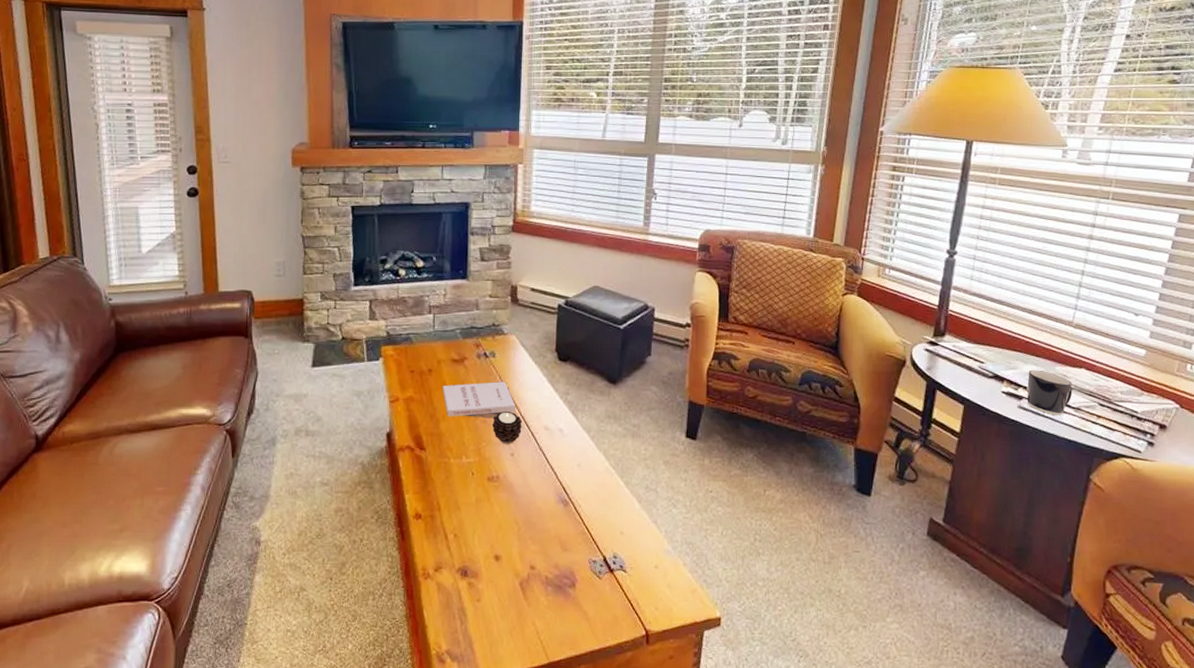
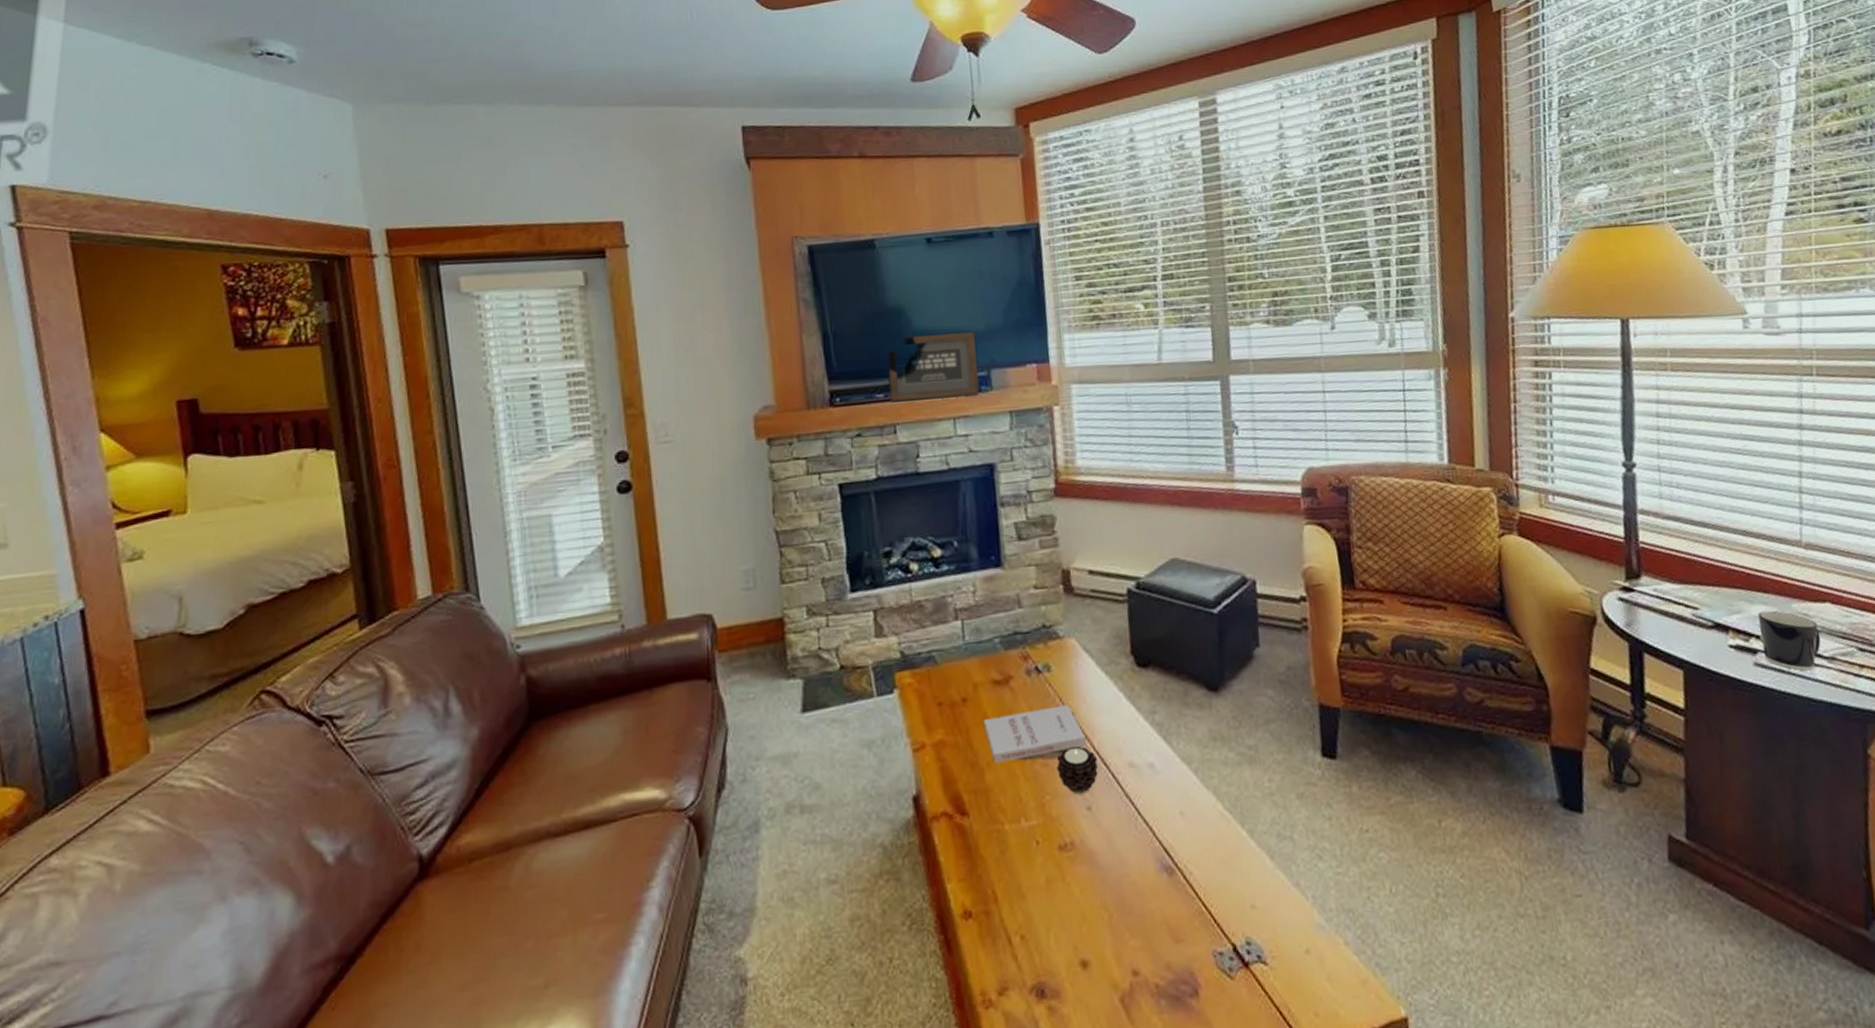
picture frame: none [395,101,464,150] -> present [887,332,980,402]

